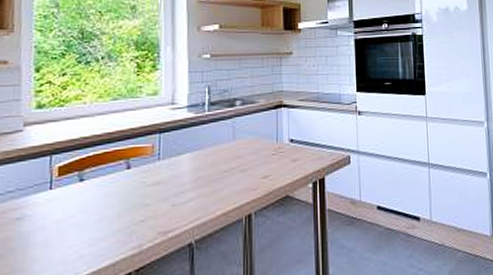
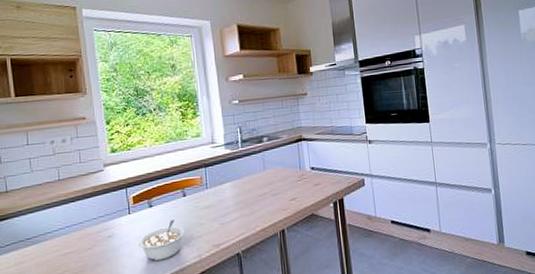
legume: none [56,198,125,253] -> present [137,220,186,261]

